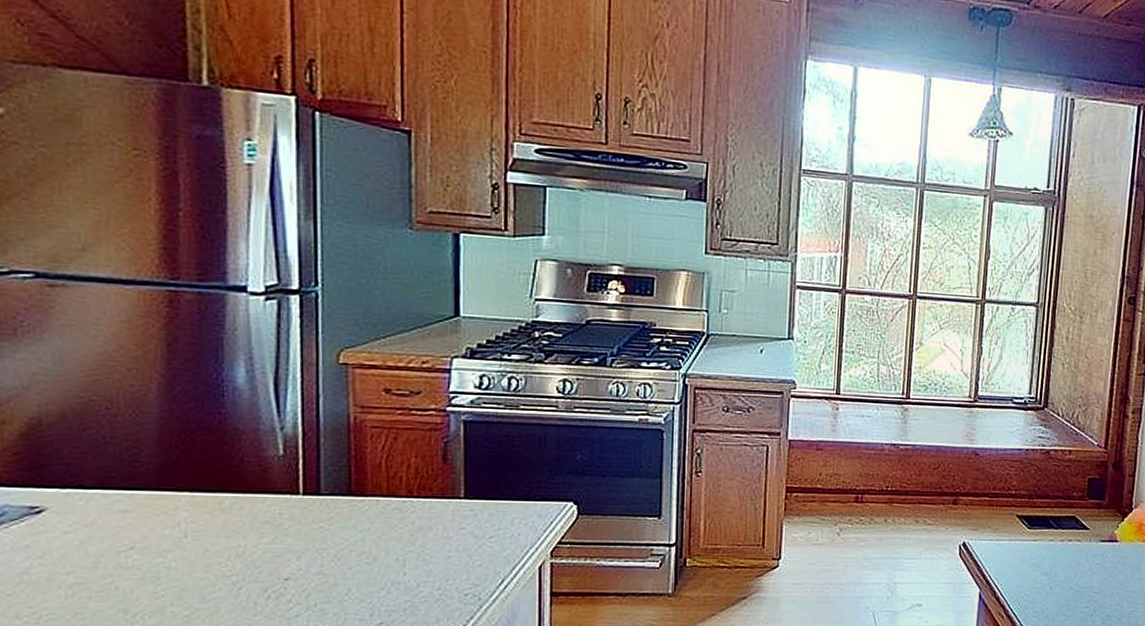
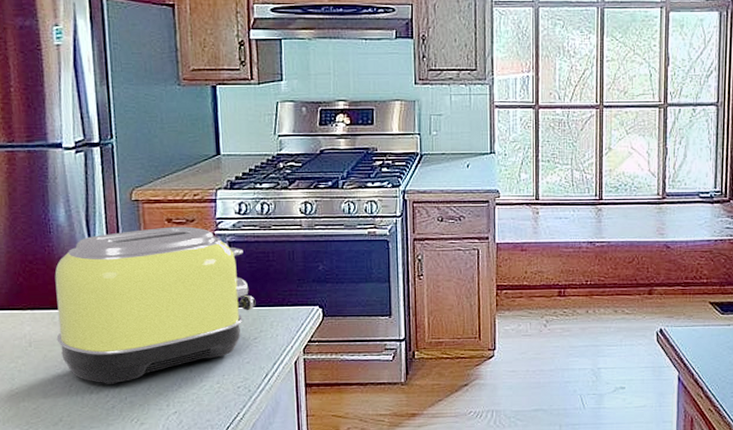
toaster: none [224,398,494,589] -> present [54,226,256,385]

